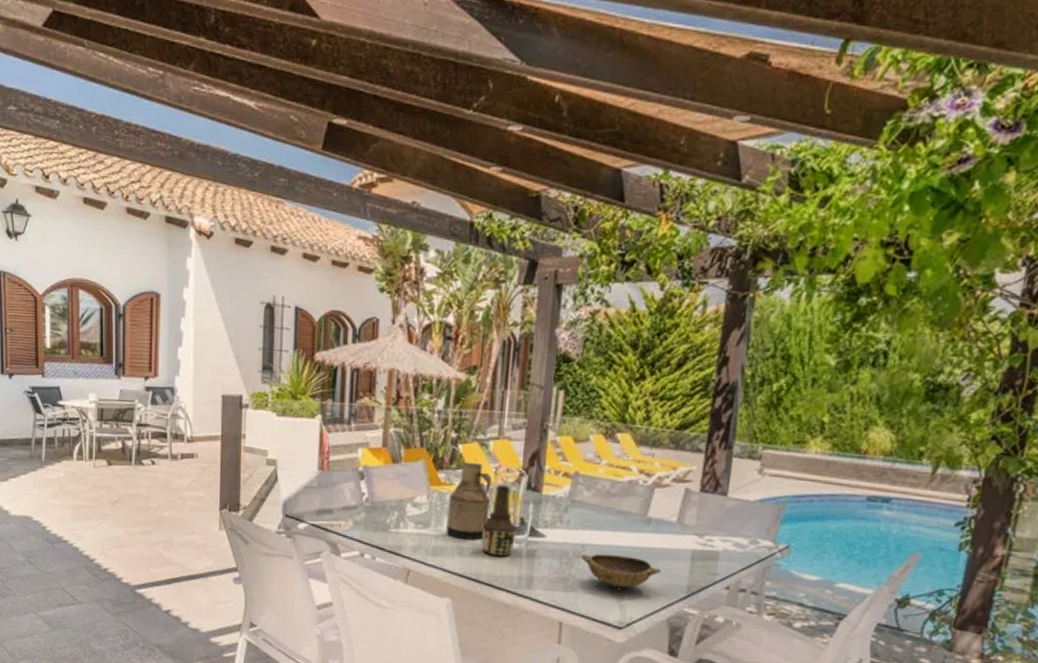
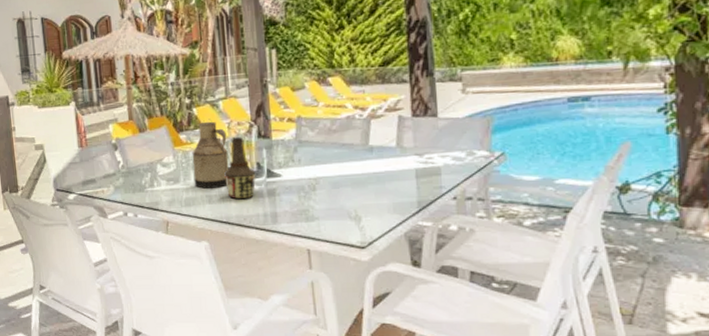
bowl: present [581,553,661,591] -> none [316,182,390,215]

